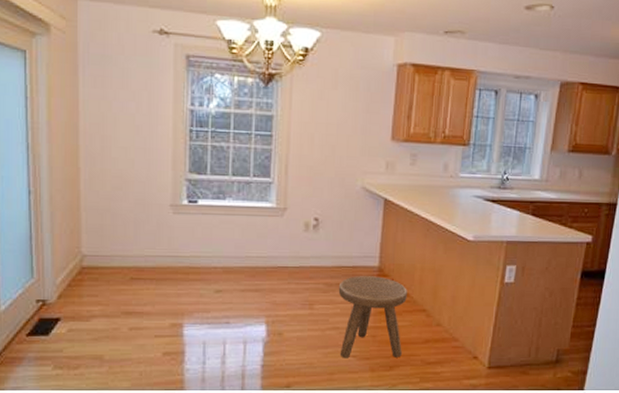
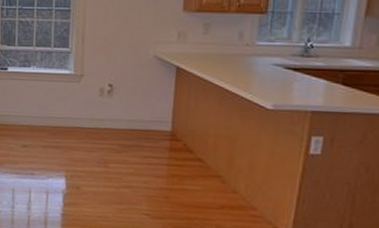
stool: present [338,276,407,359] -> none [131,139,201,220]

